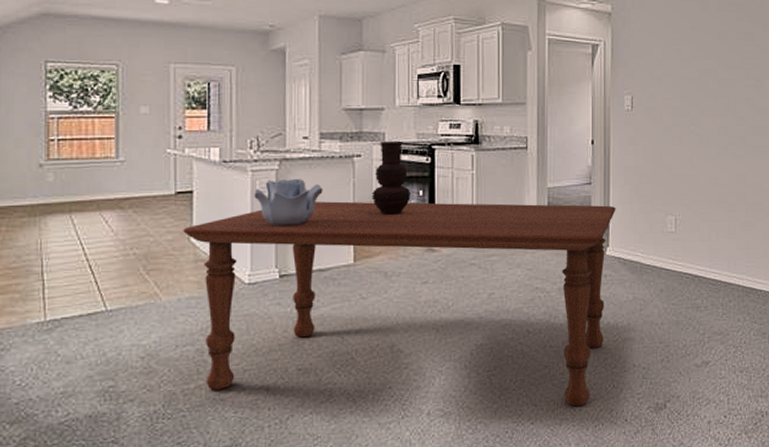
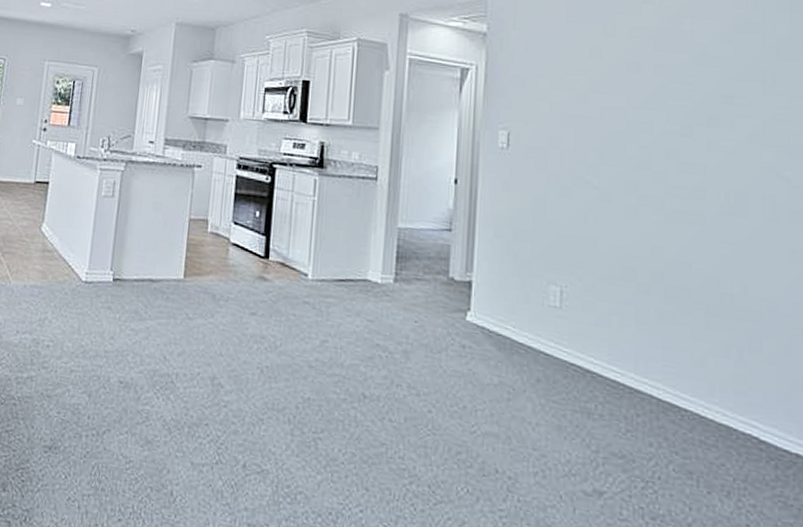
dining table: present [183,201,616,407] -> none [36,208,481,507]
decorative bowl: present [254,178,323,226] -> none [99,181,162,230]
vase: present [371,140,410,215] -> none [207,154,247,234]

